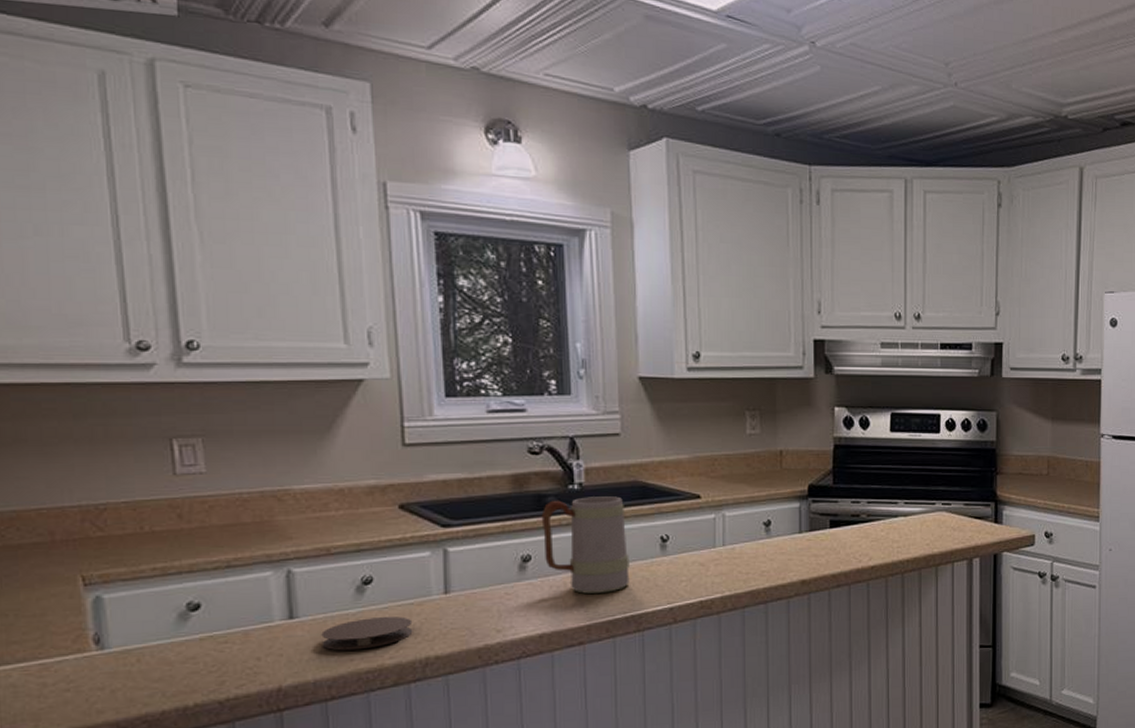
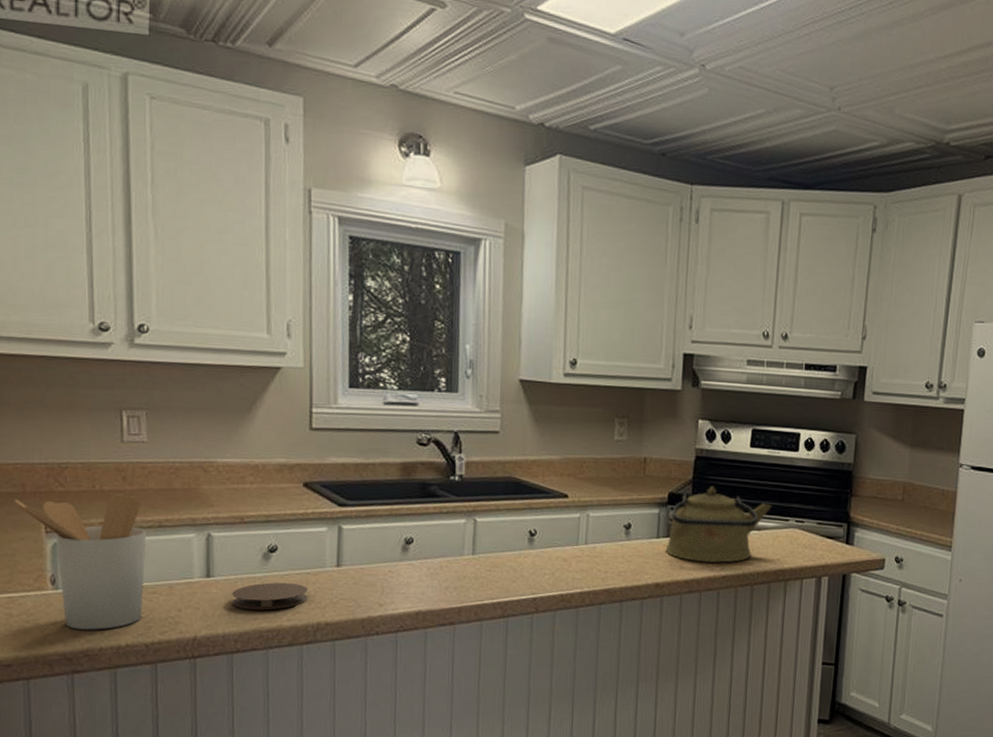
utensil holder: none [41,534,213,693] -> present [14,493,146,630]
mug: present [541,496,630,594] -> none [424,488,500,579]
kettle: none [809,474,917,555] -> present [665,486,772,563]

